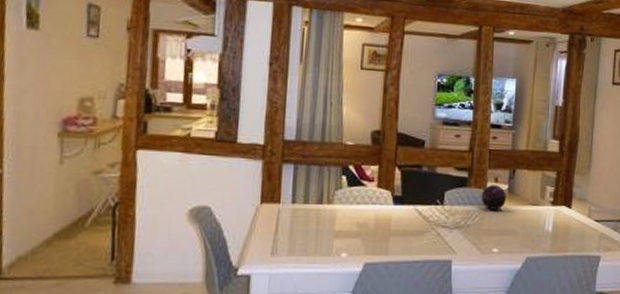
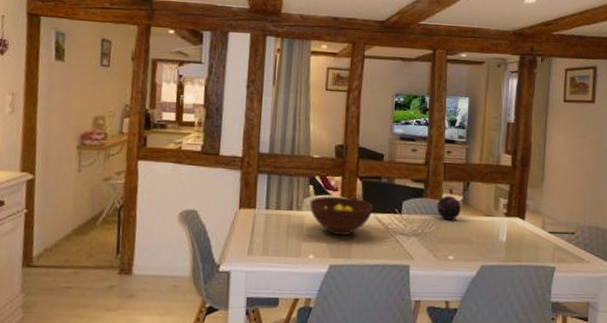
fruit bowl: none [342,187,412,230] -> present [309,196,373,235]

